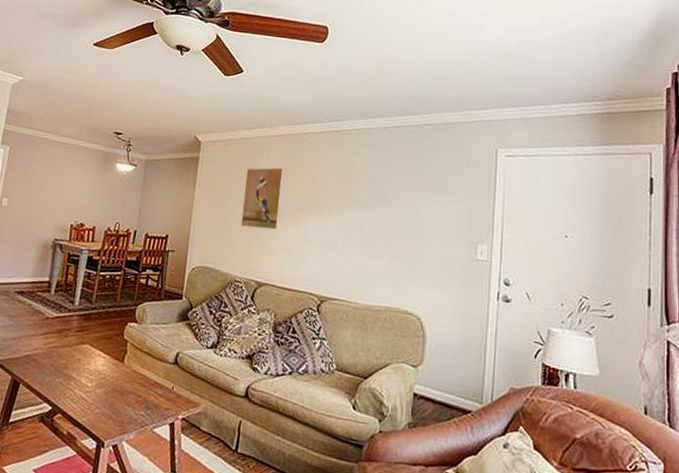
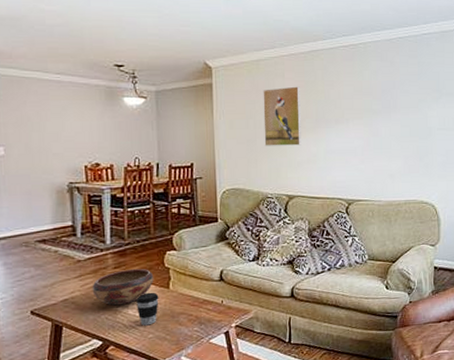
decorative bowl: none [53,334,112,372] -> present [92,268,154,306]
coffee cup: none [89,363,113,399] -> present [136,292,159,326]

